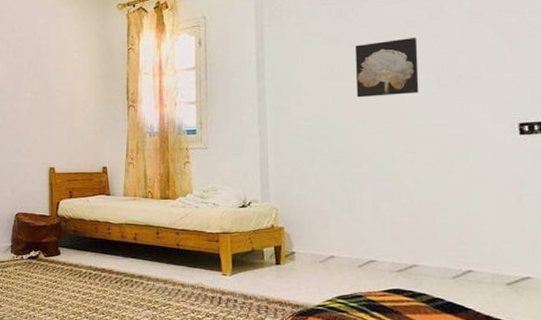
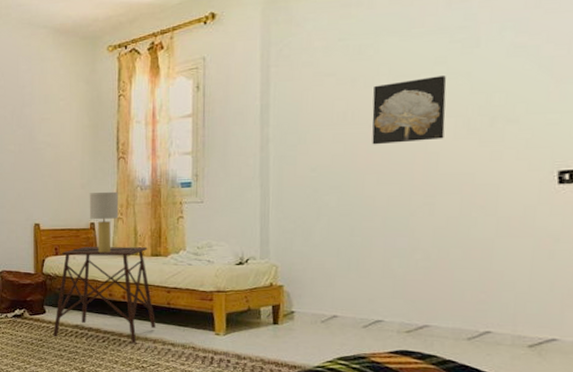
side table: none [67,190,167,285] -> present [52,247,156,344]
table lamp: none [86,137,146,196] -> present [72,191,136,253]

